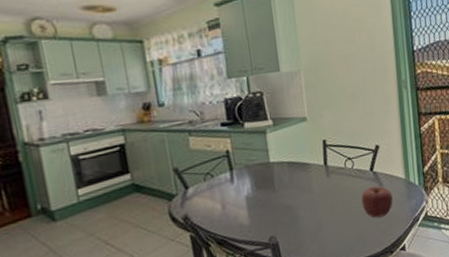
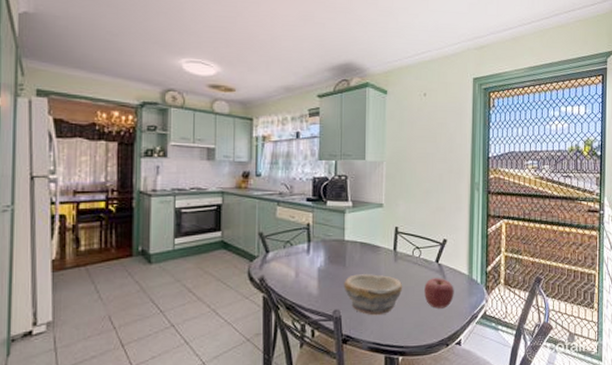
bowl: none [275,192,340,236] -> present [344,274,403,316]

